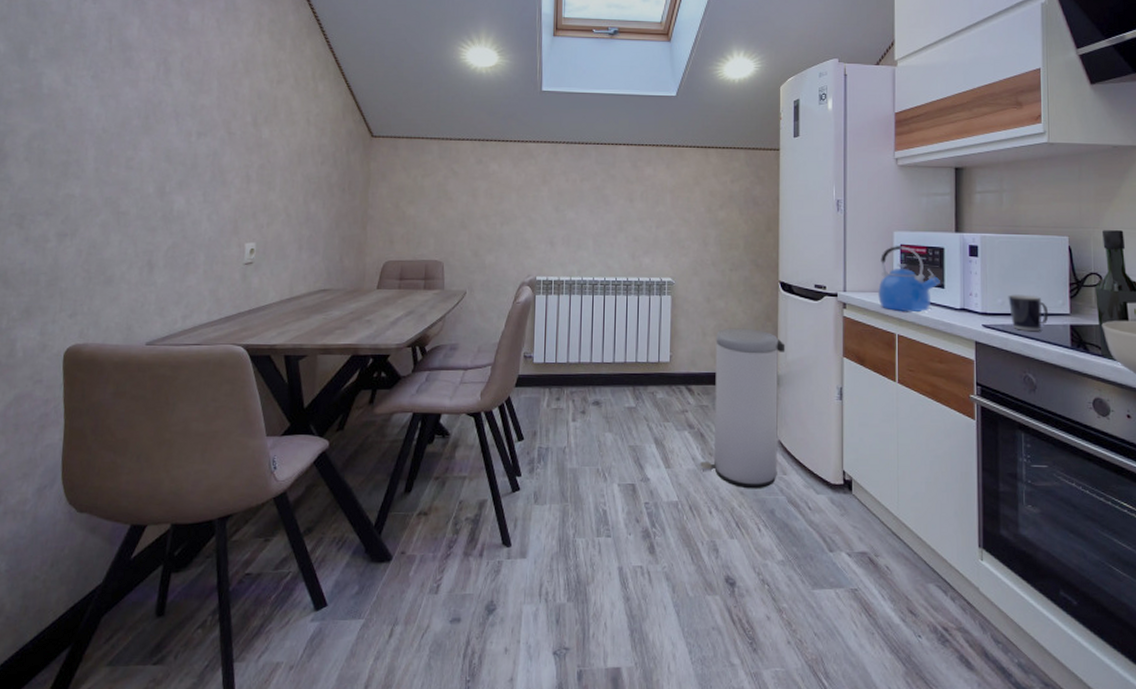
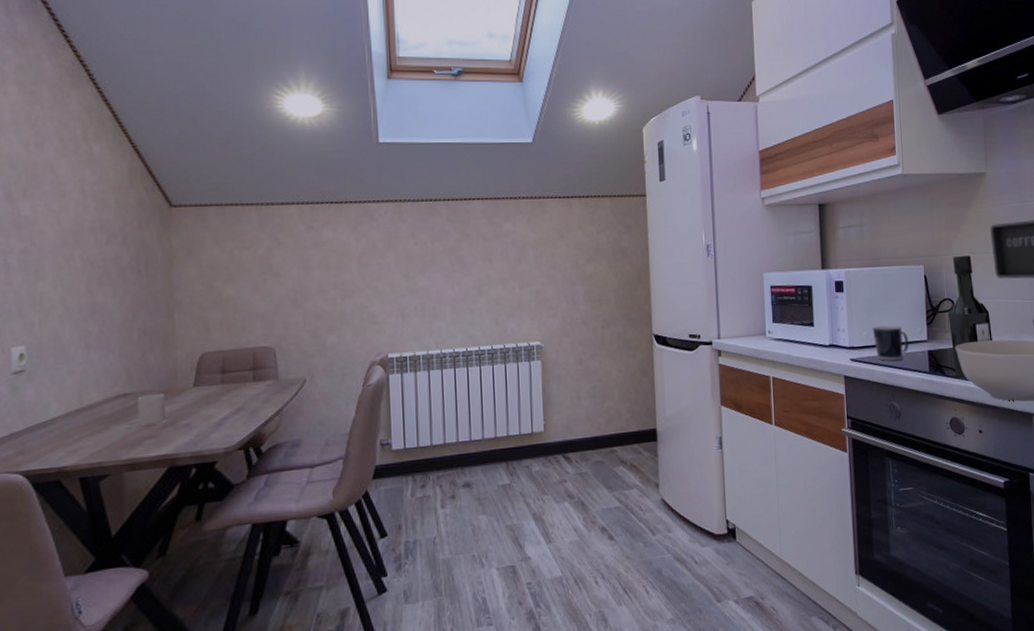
cup: none [332,291,355,318] -> present [138,392,167,426]
pedal bin: present [699,328,786,489] -> none [581,386,664,552]
kettle: present [877,245,940,312] -> none [750,286,810,354]

